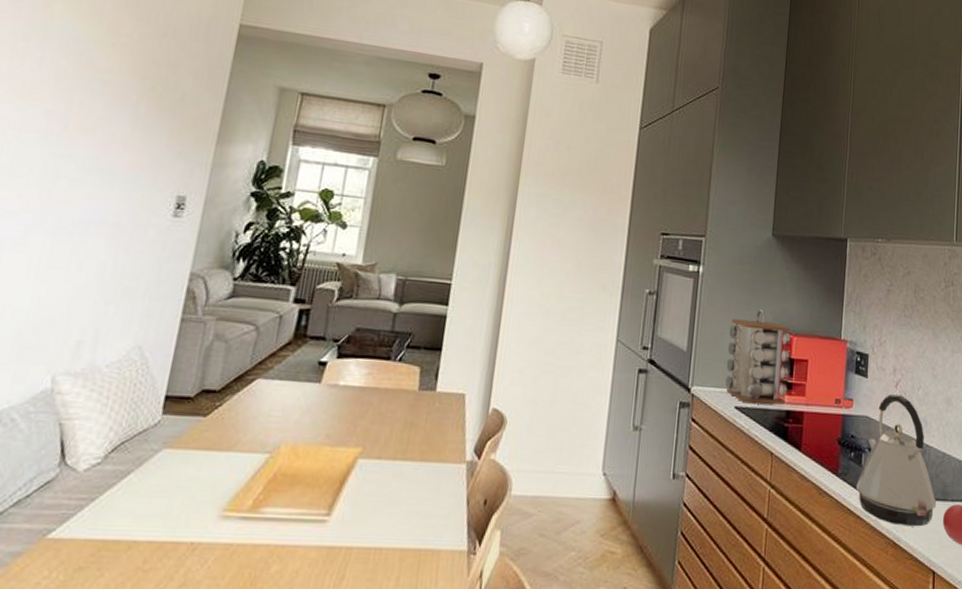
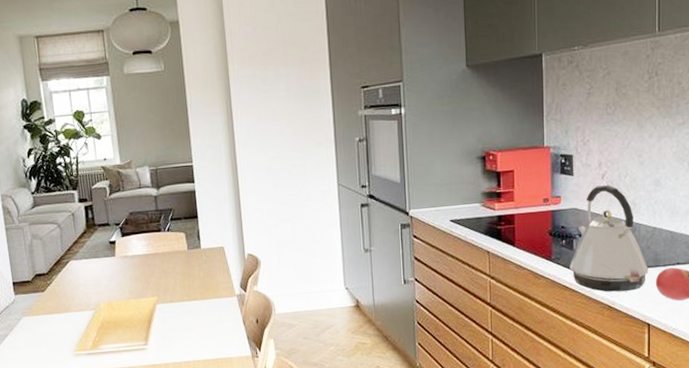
spice rack: present [725,310,791,405] -> none [436,135,497,216]

